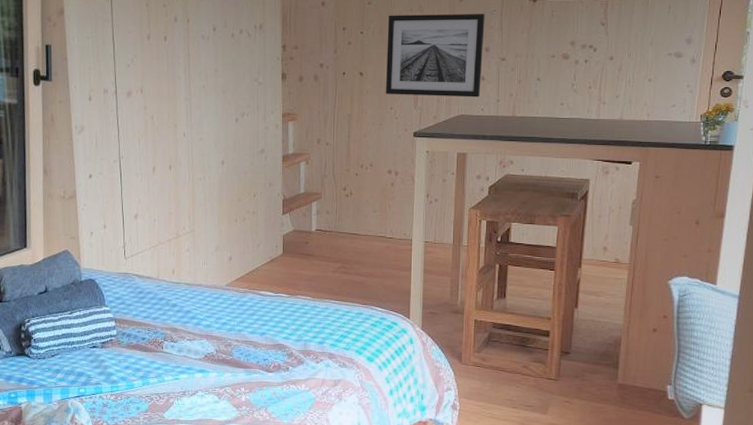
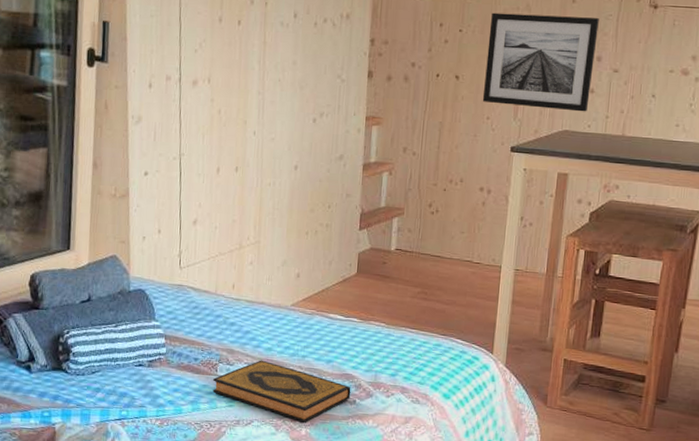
hardback book: none [160,336,284,390] -> present [212,360,351,423]

